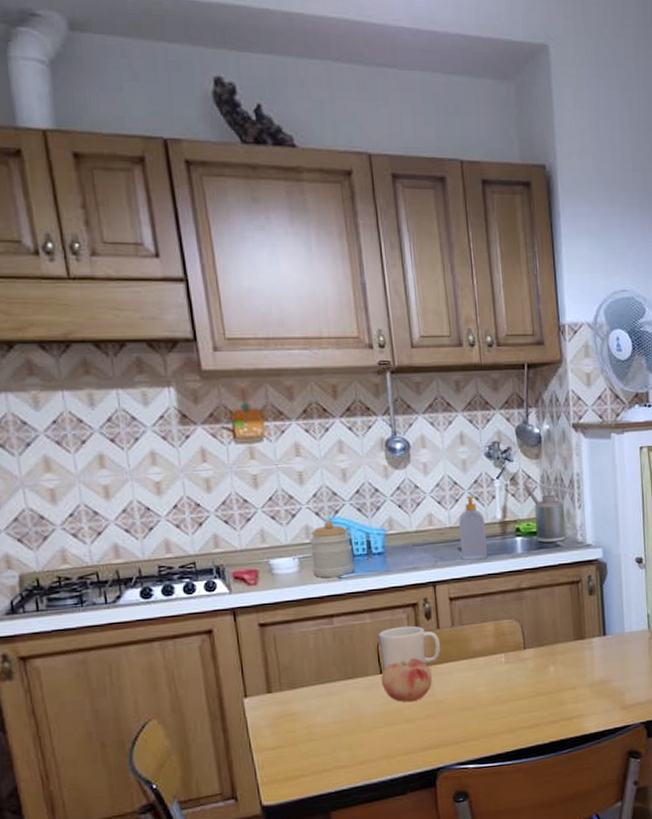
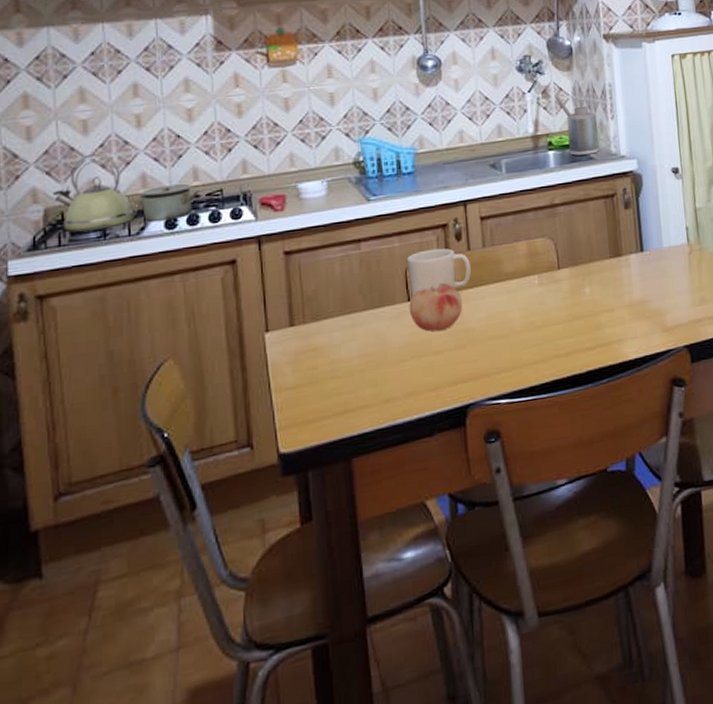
kettle: none [25,522,112,599] -> present [52,153,136,233]
saucepan: none [107,555,172,592] -> present [133,183,199,223]
jar: present [308,520,355,578] -> none [337,141,384,201]
soap bottle: present [458,496,488,561] -> none [489,110,520,178]

